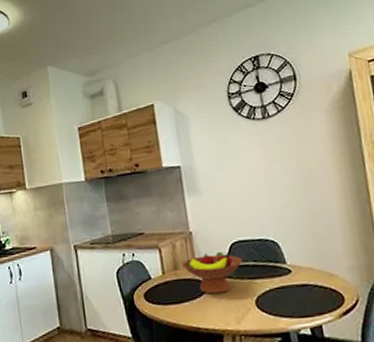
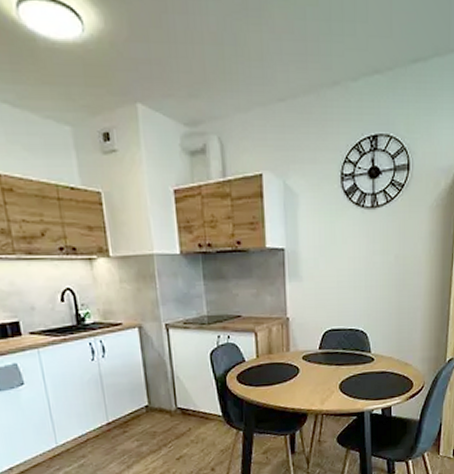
fruit bowl: present [182,251,242,294] -> none [277,338,333,378]

